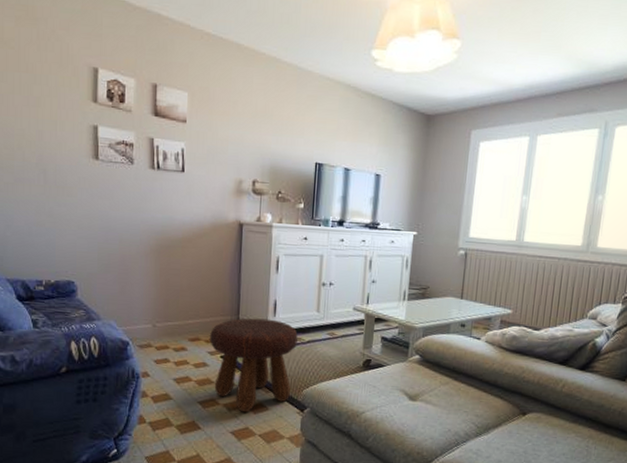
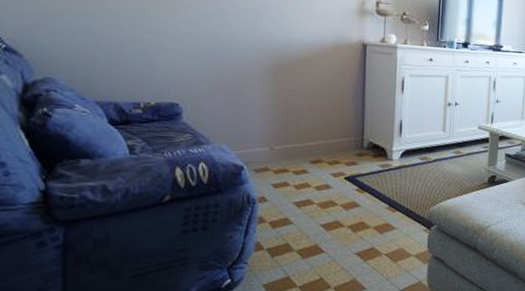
footstool: present [210,318,298,413] -> none [333,138,424,233]

